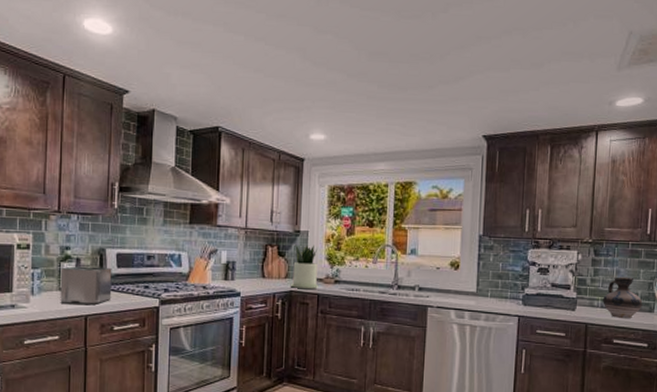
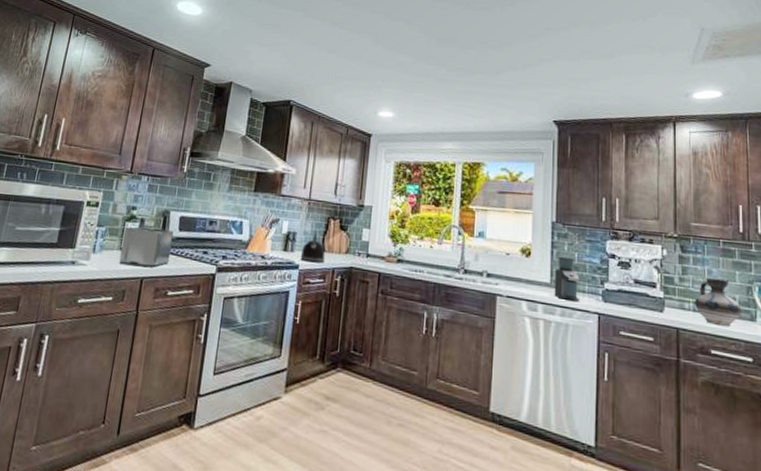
kettle: none [241,258,266,289] -> present [300,230,325,263]
planter: present [290,244,319,290] -> none [350,219,381,268]
coffee grinder: none [479,268,503,307] -> present [554,257,580,302]

